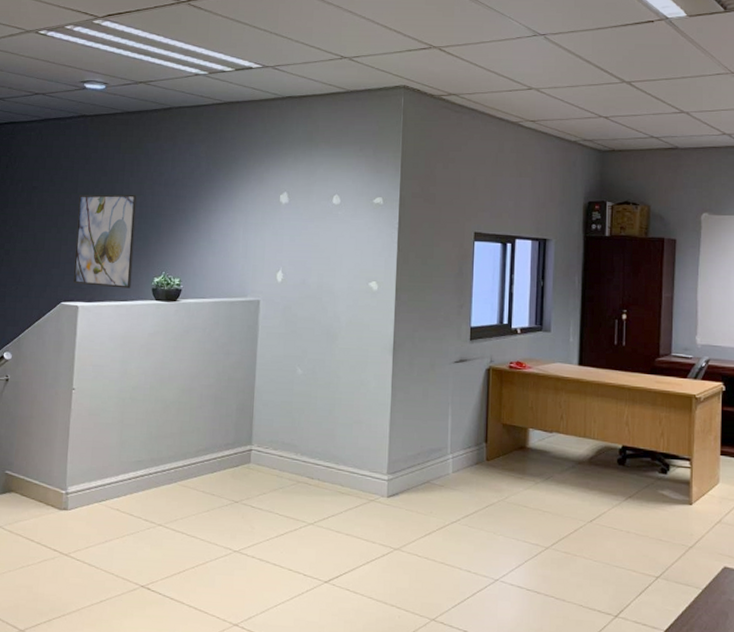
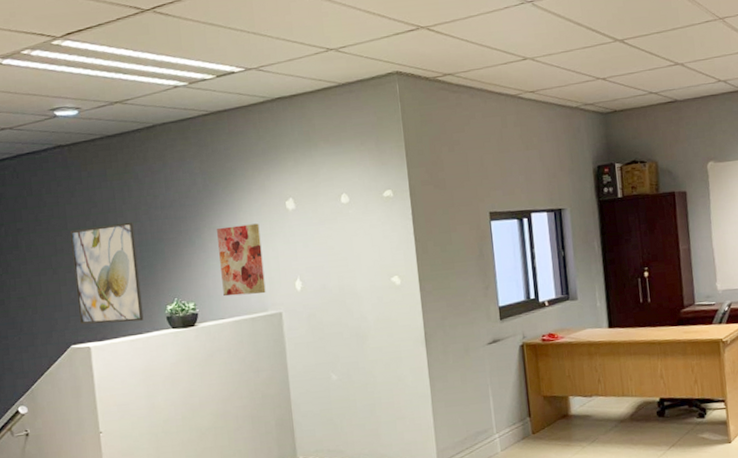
wall art: none [208,211,252,280] -> present [217,223,266,297]

